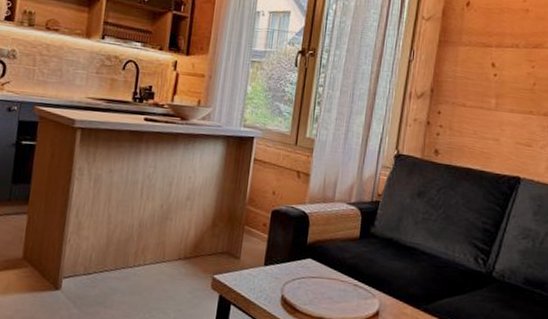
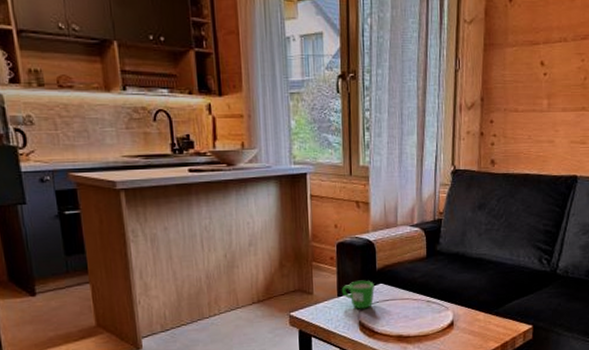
mug: none [268,251,303,283] -> present [341,280,375,309]

